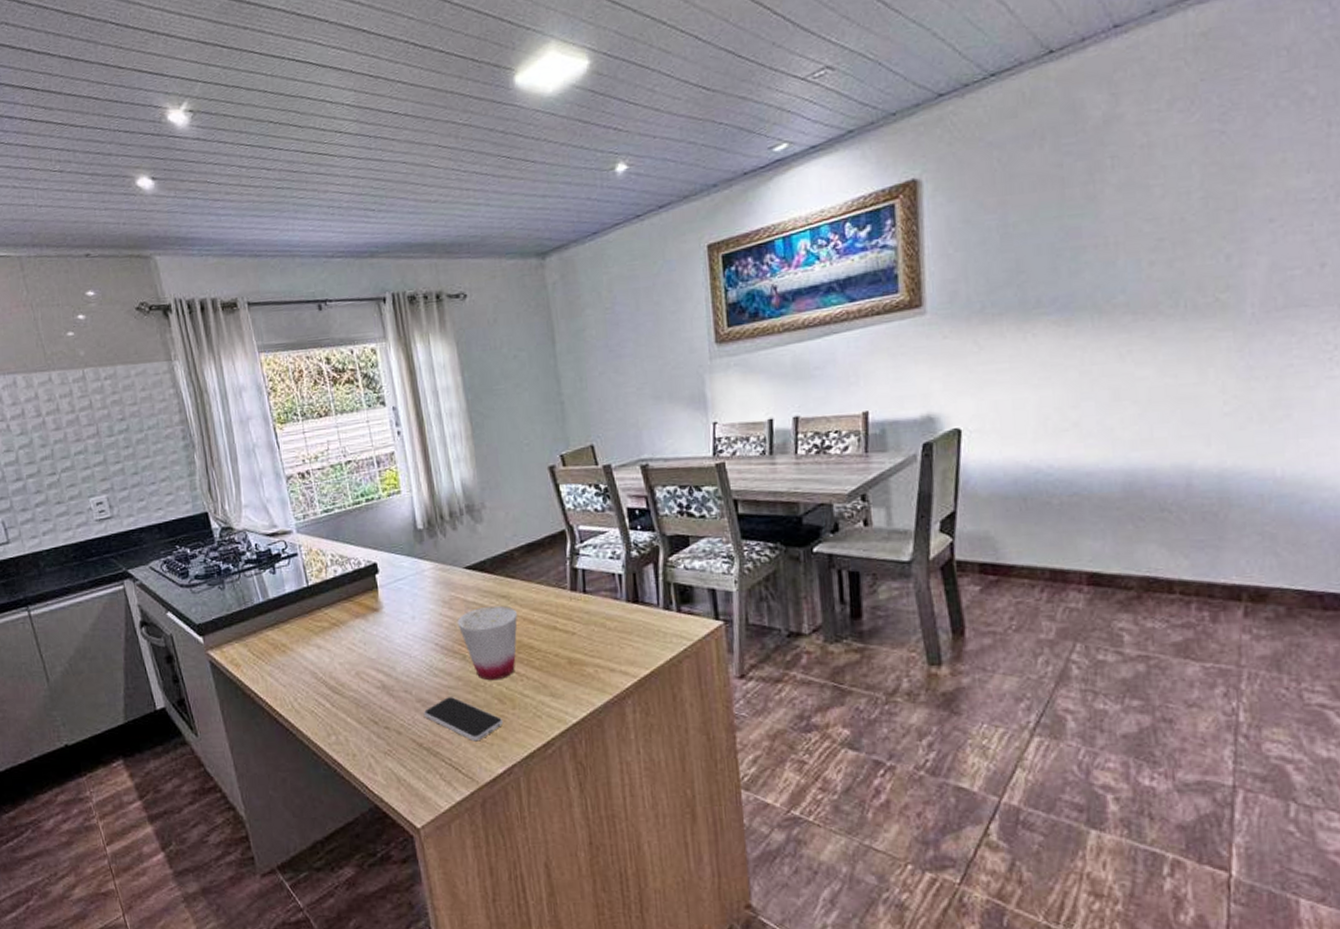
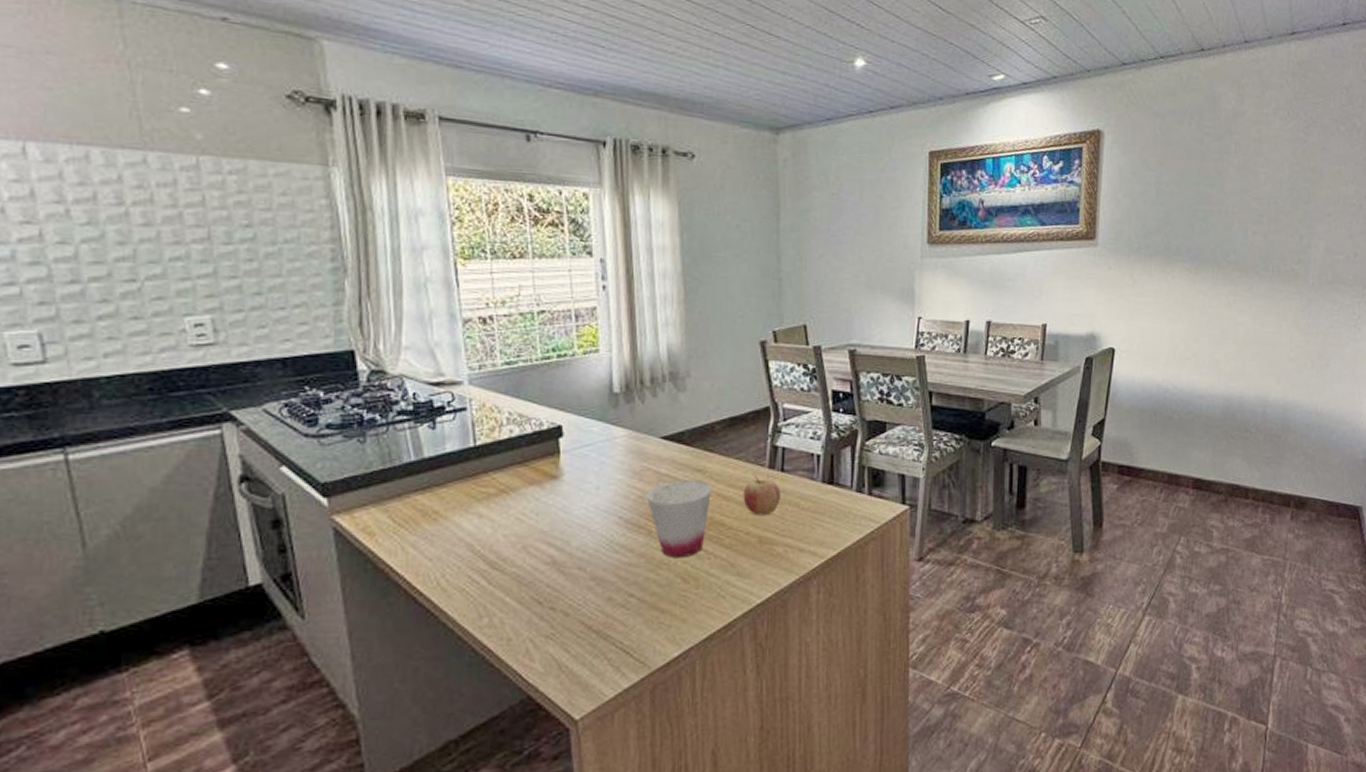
smartphone: present [423,697,503,742] -> none [597,575,684,623]
fruit: none [547,599,587,638] -> present [743,476,782,516]

